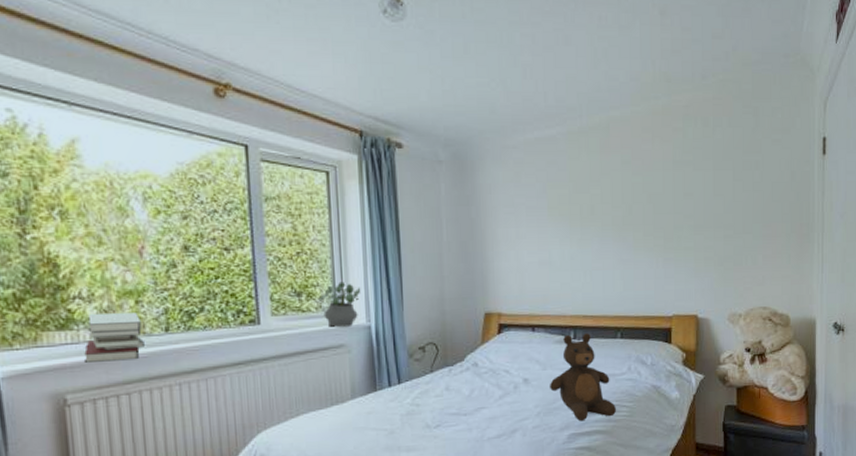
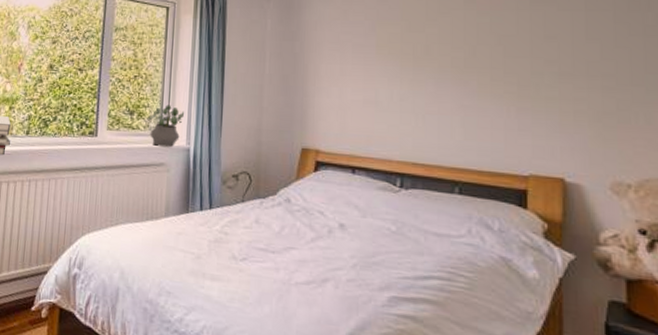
teddy bear: present [550,333,616,421] -> none [369,183,450,286]

